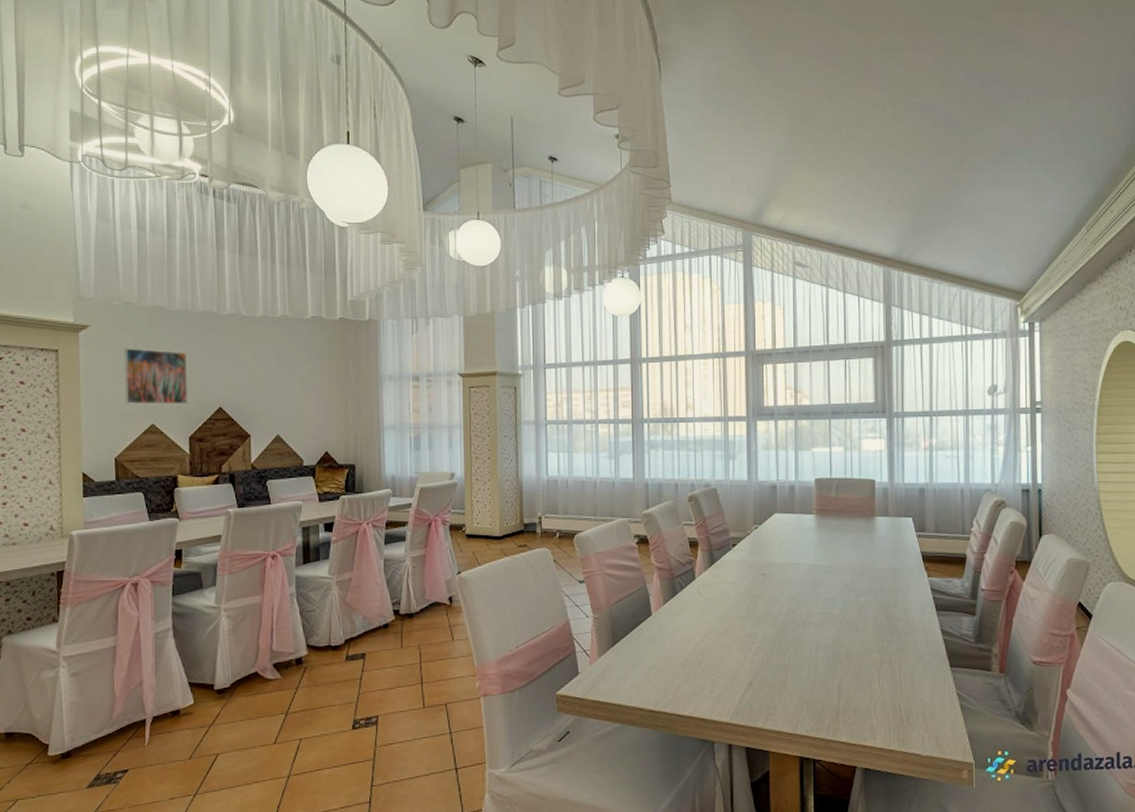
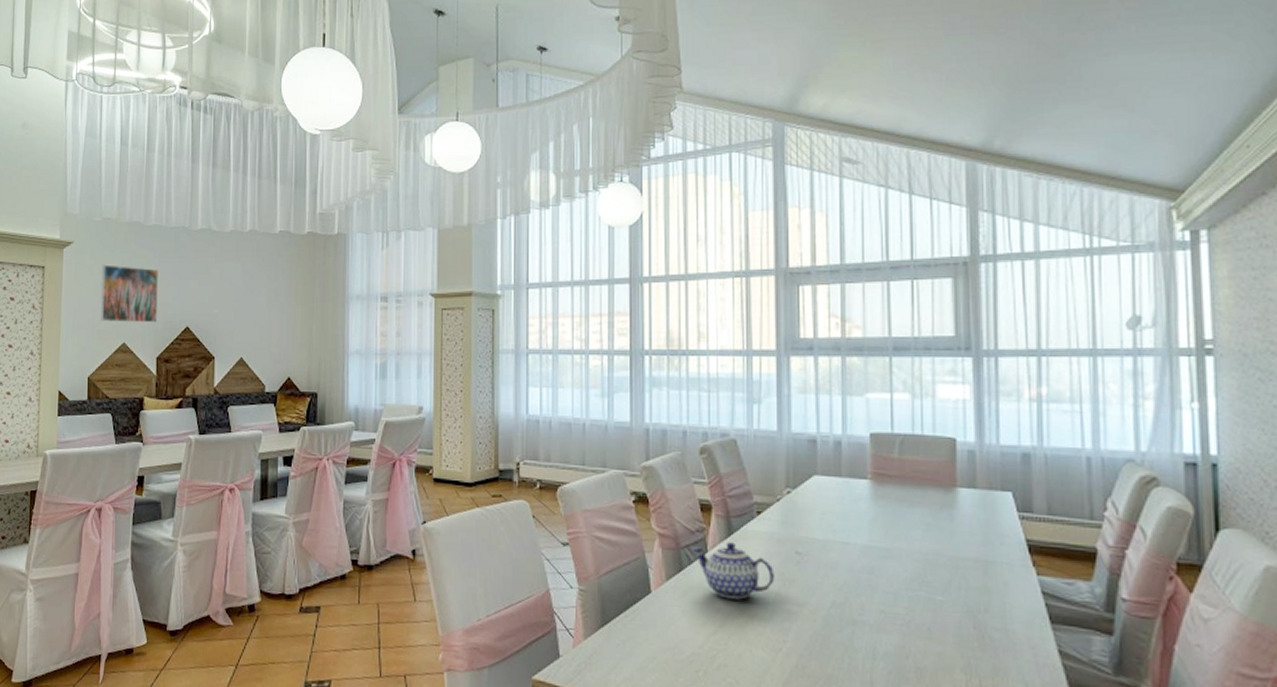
teapot: none [684,570,746,615] -> present [692,542,775,600]

